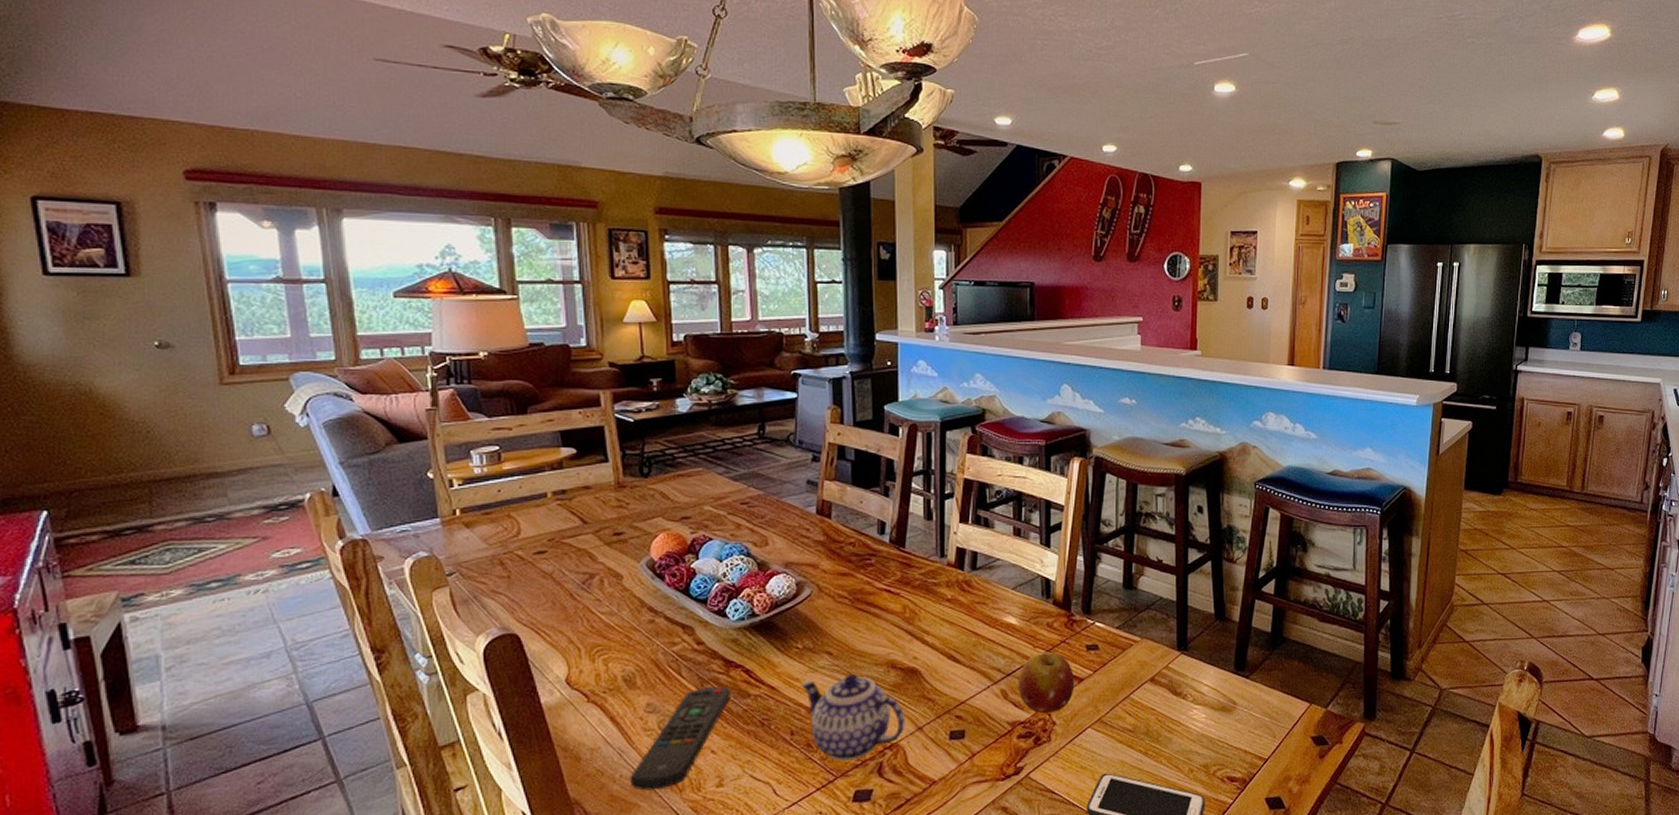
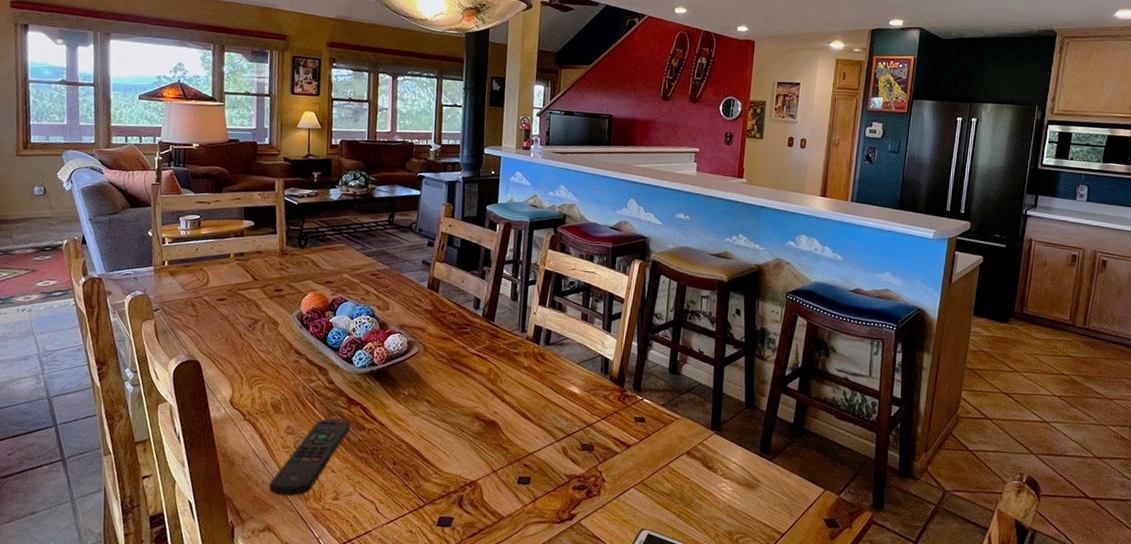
teapot: present [800,674,905,761] -> none [403,420,484,492]
fruit: present [1018,651,1075,714] -> none [576,419,624,472]

